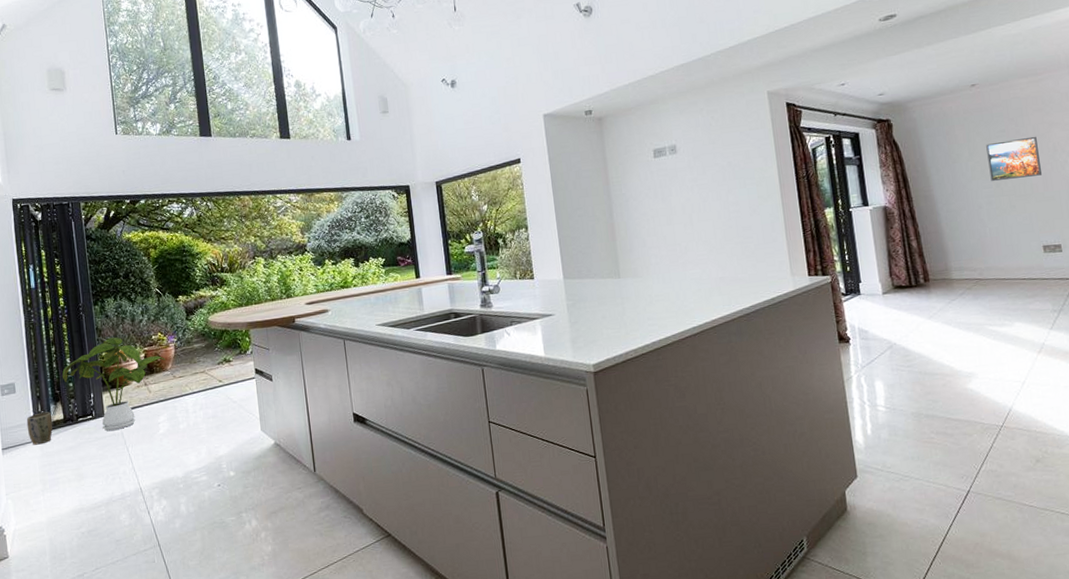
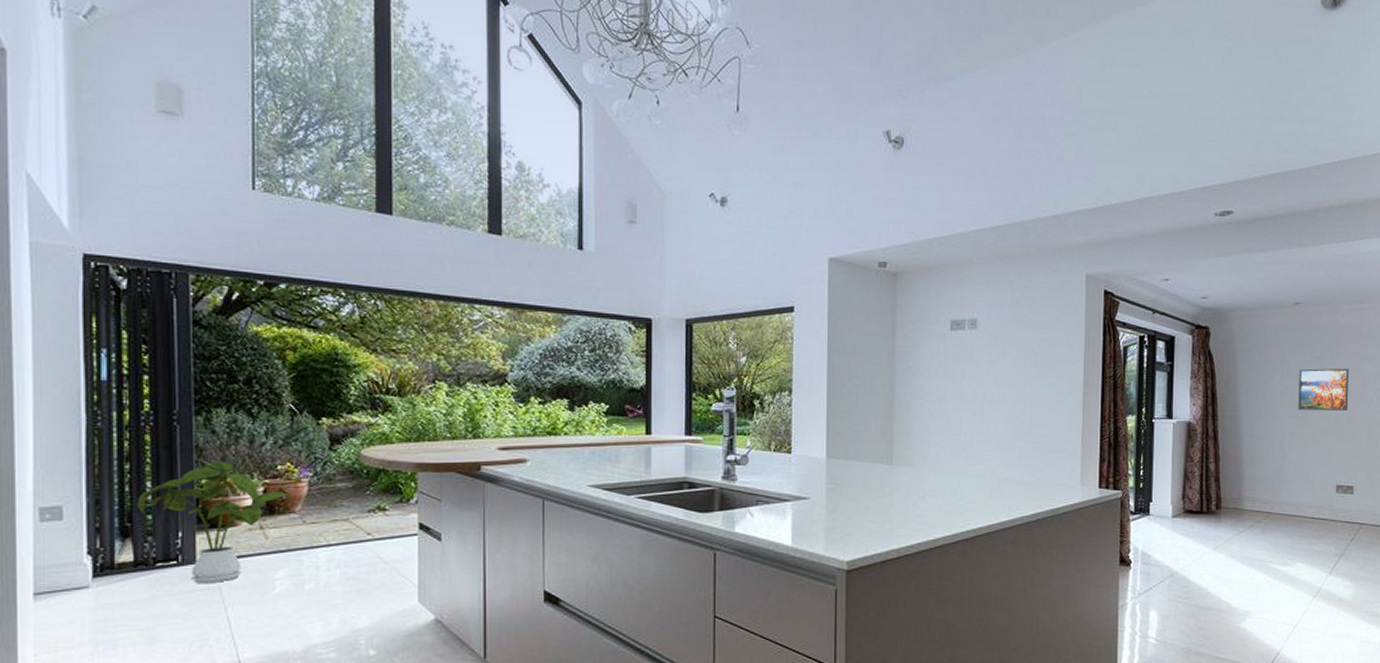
plant pot: present [26,411,53,445] -> none [76,550,117,593]

